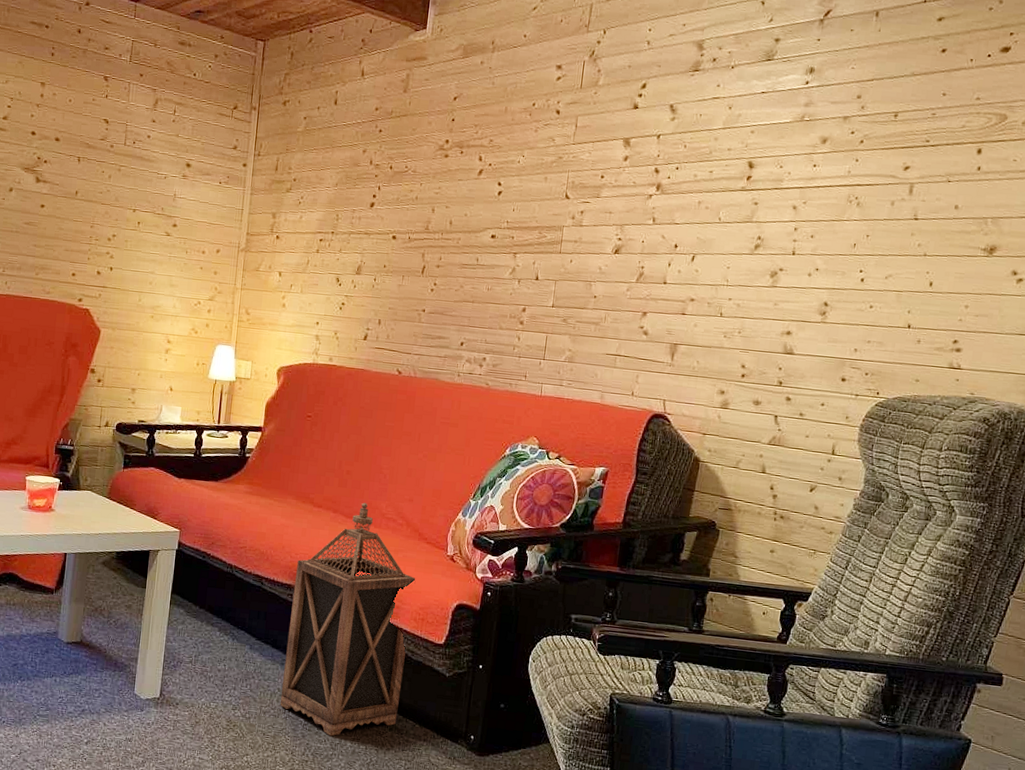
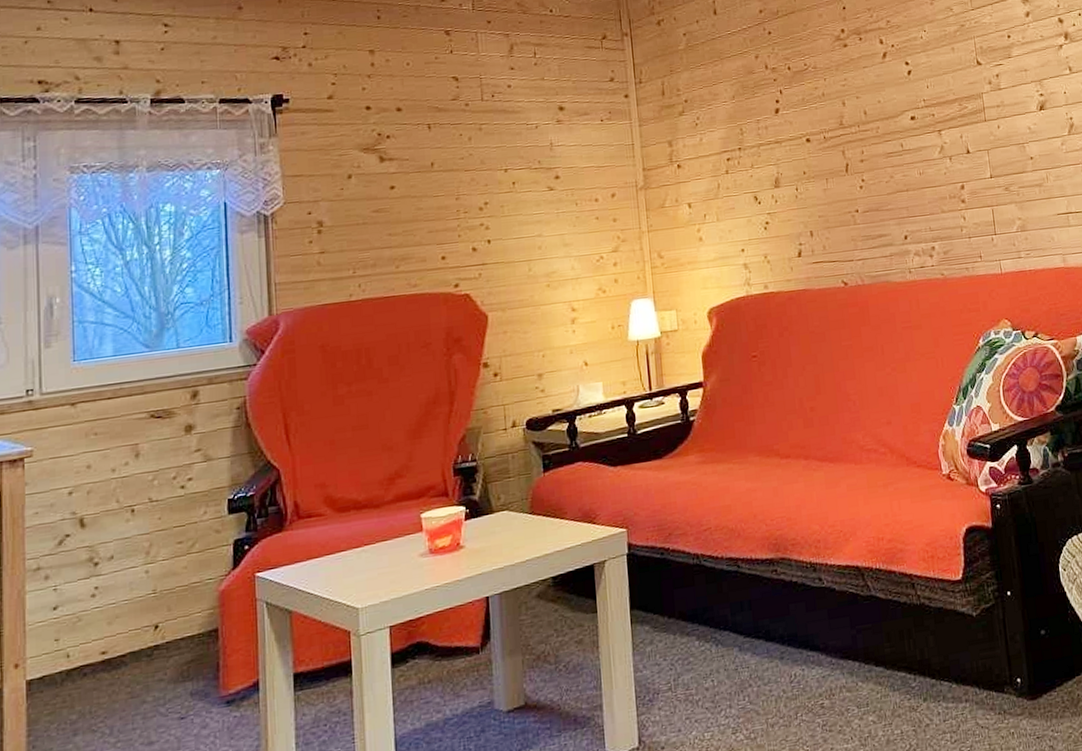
lantern: present [279,502,416,736] -> none [775,438,929,731]

